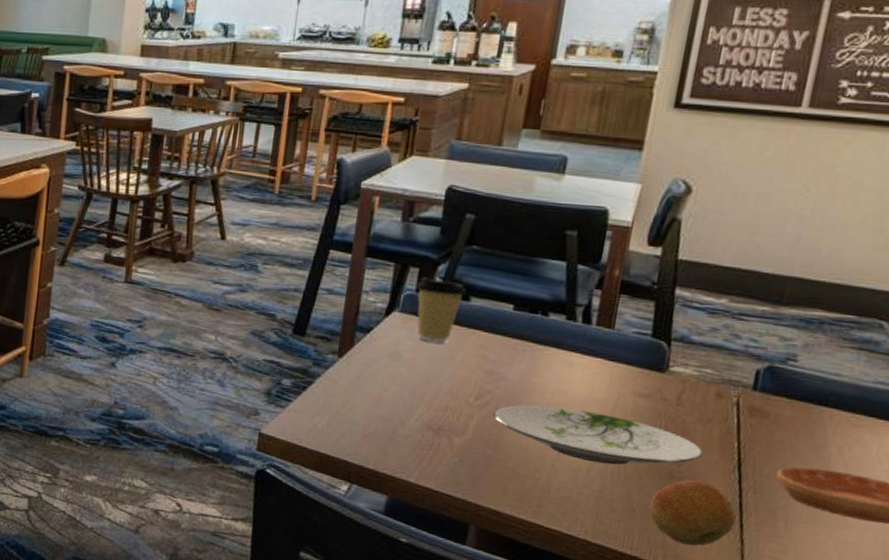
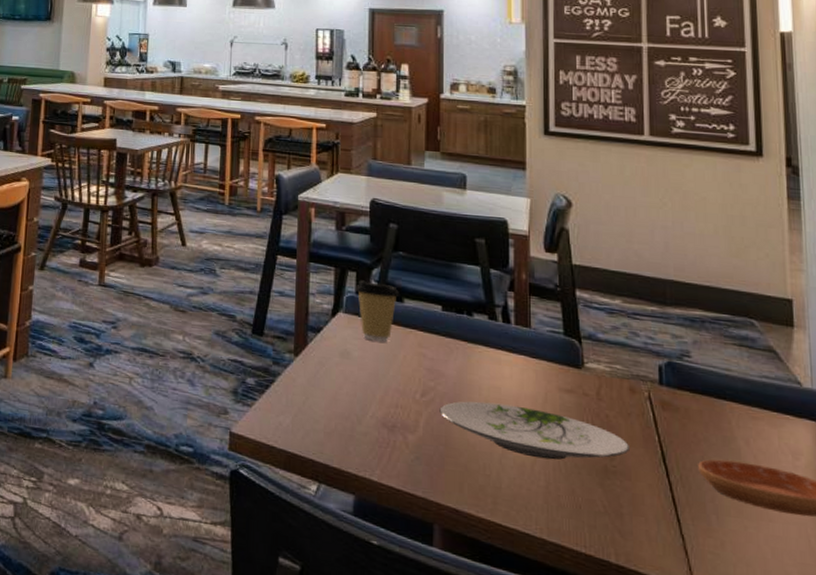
fruit: present [649,479,736,546] -> none [593,474,672,543]

